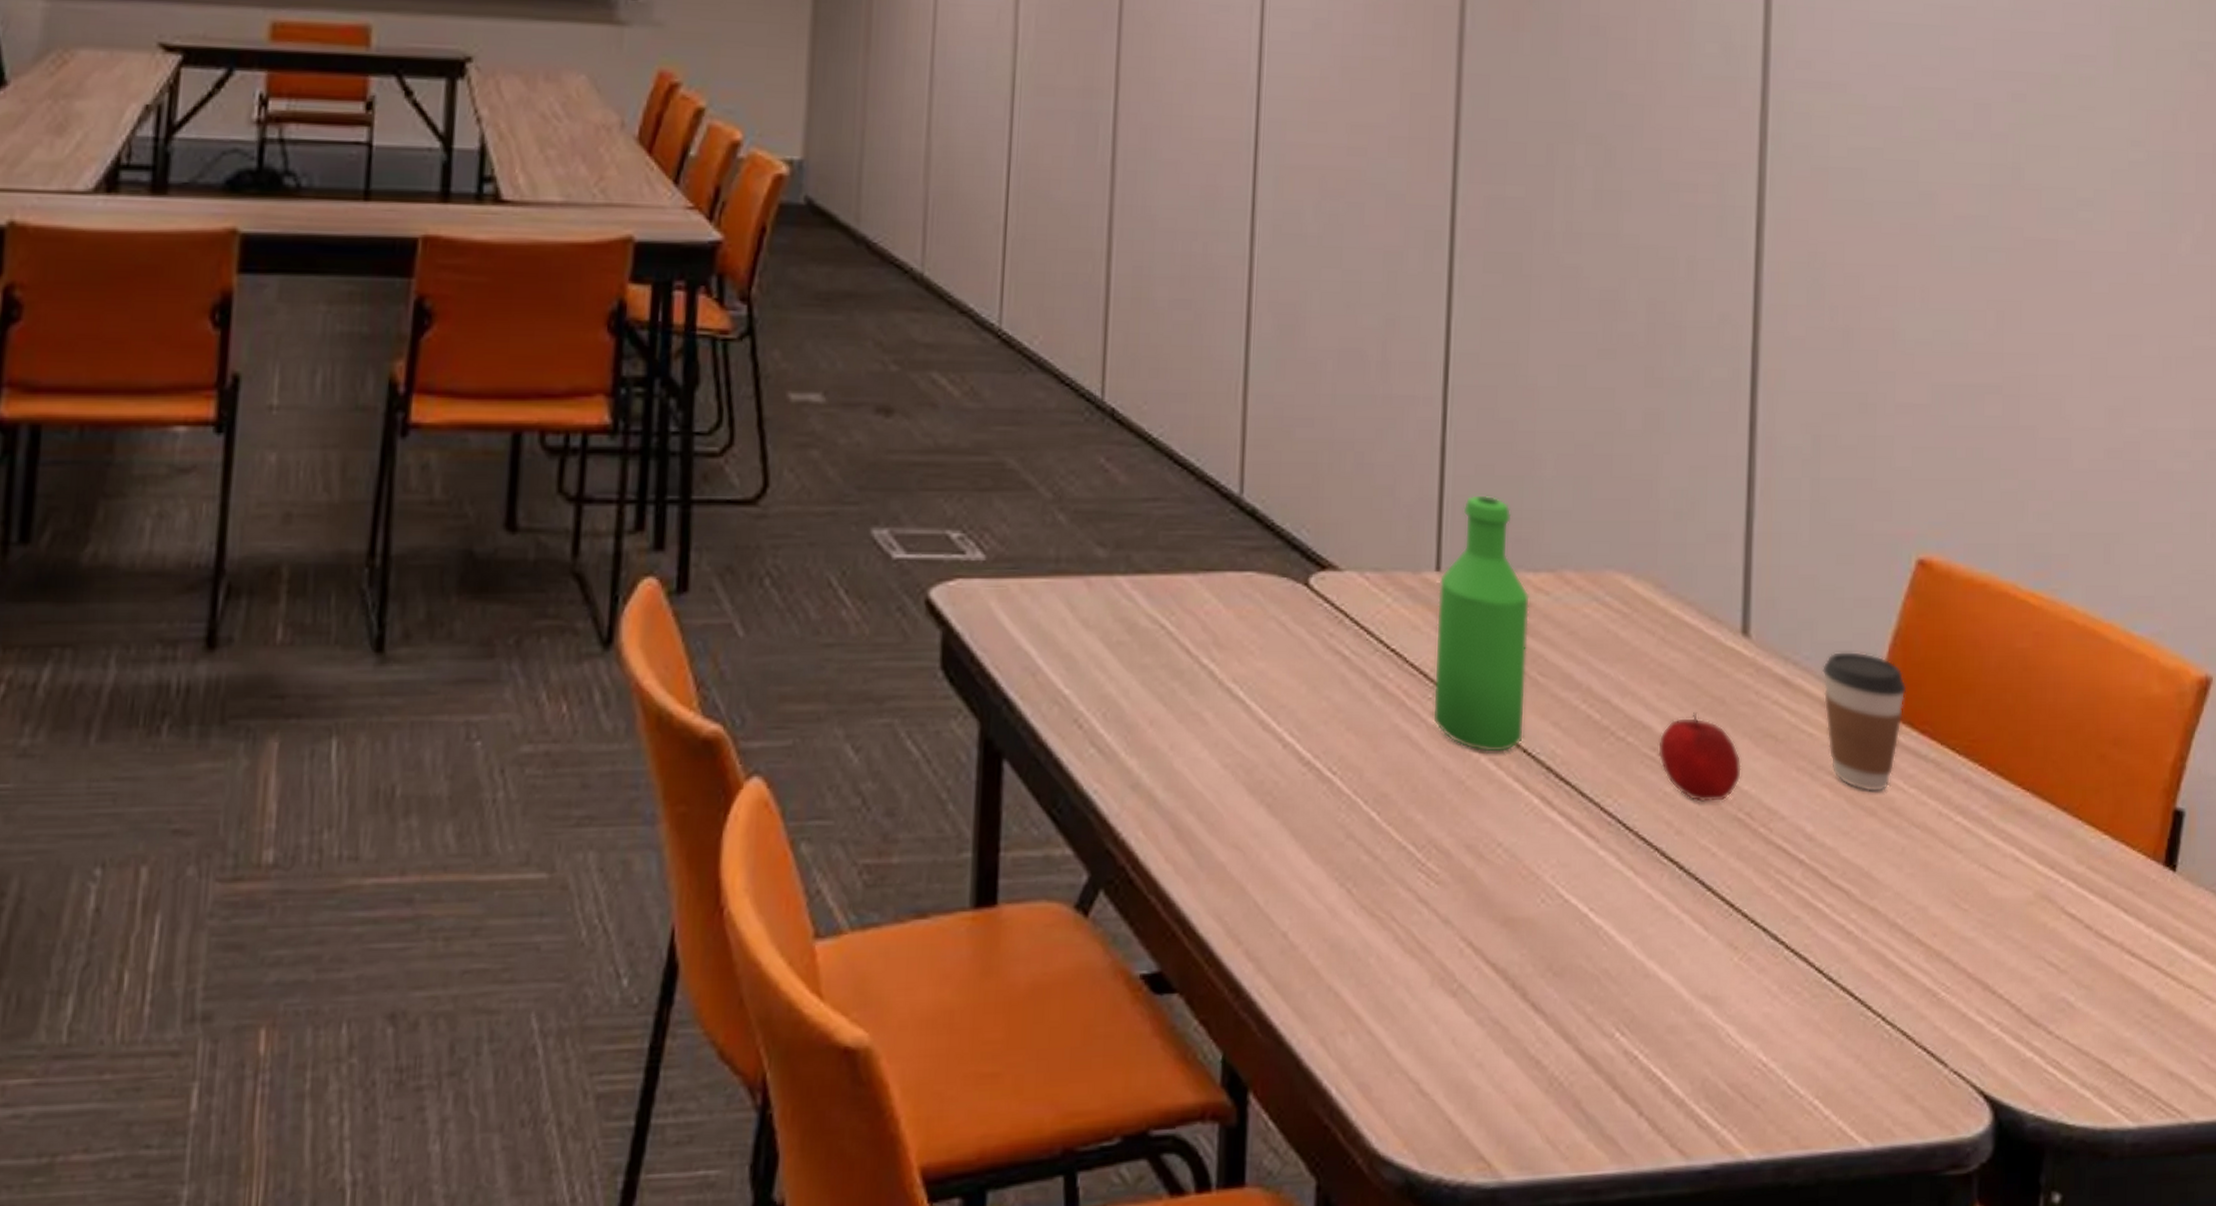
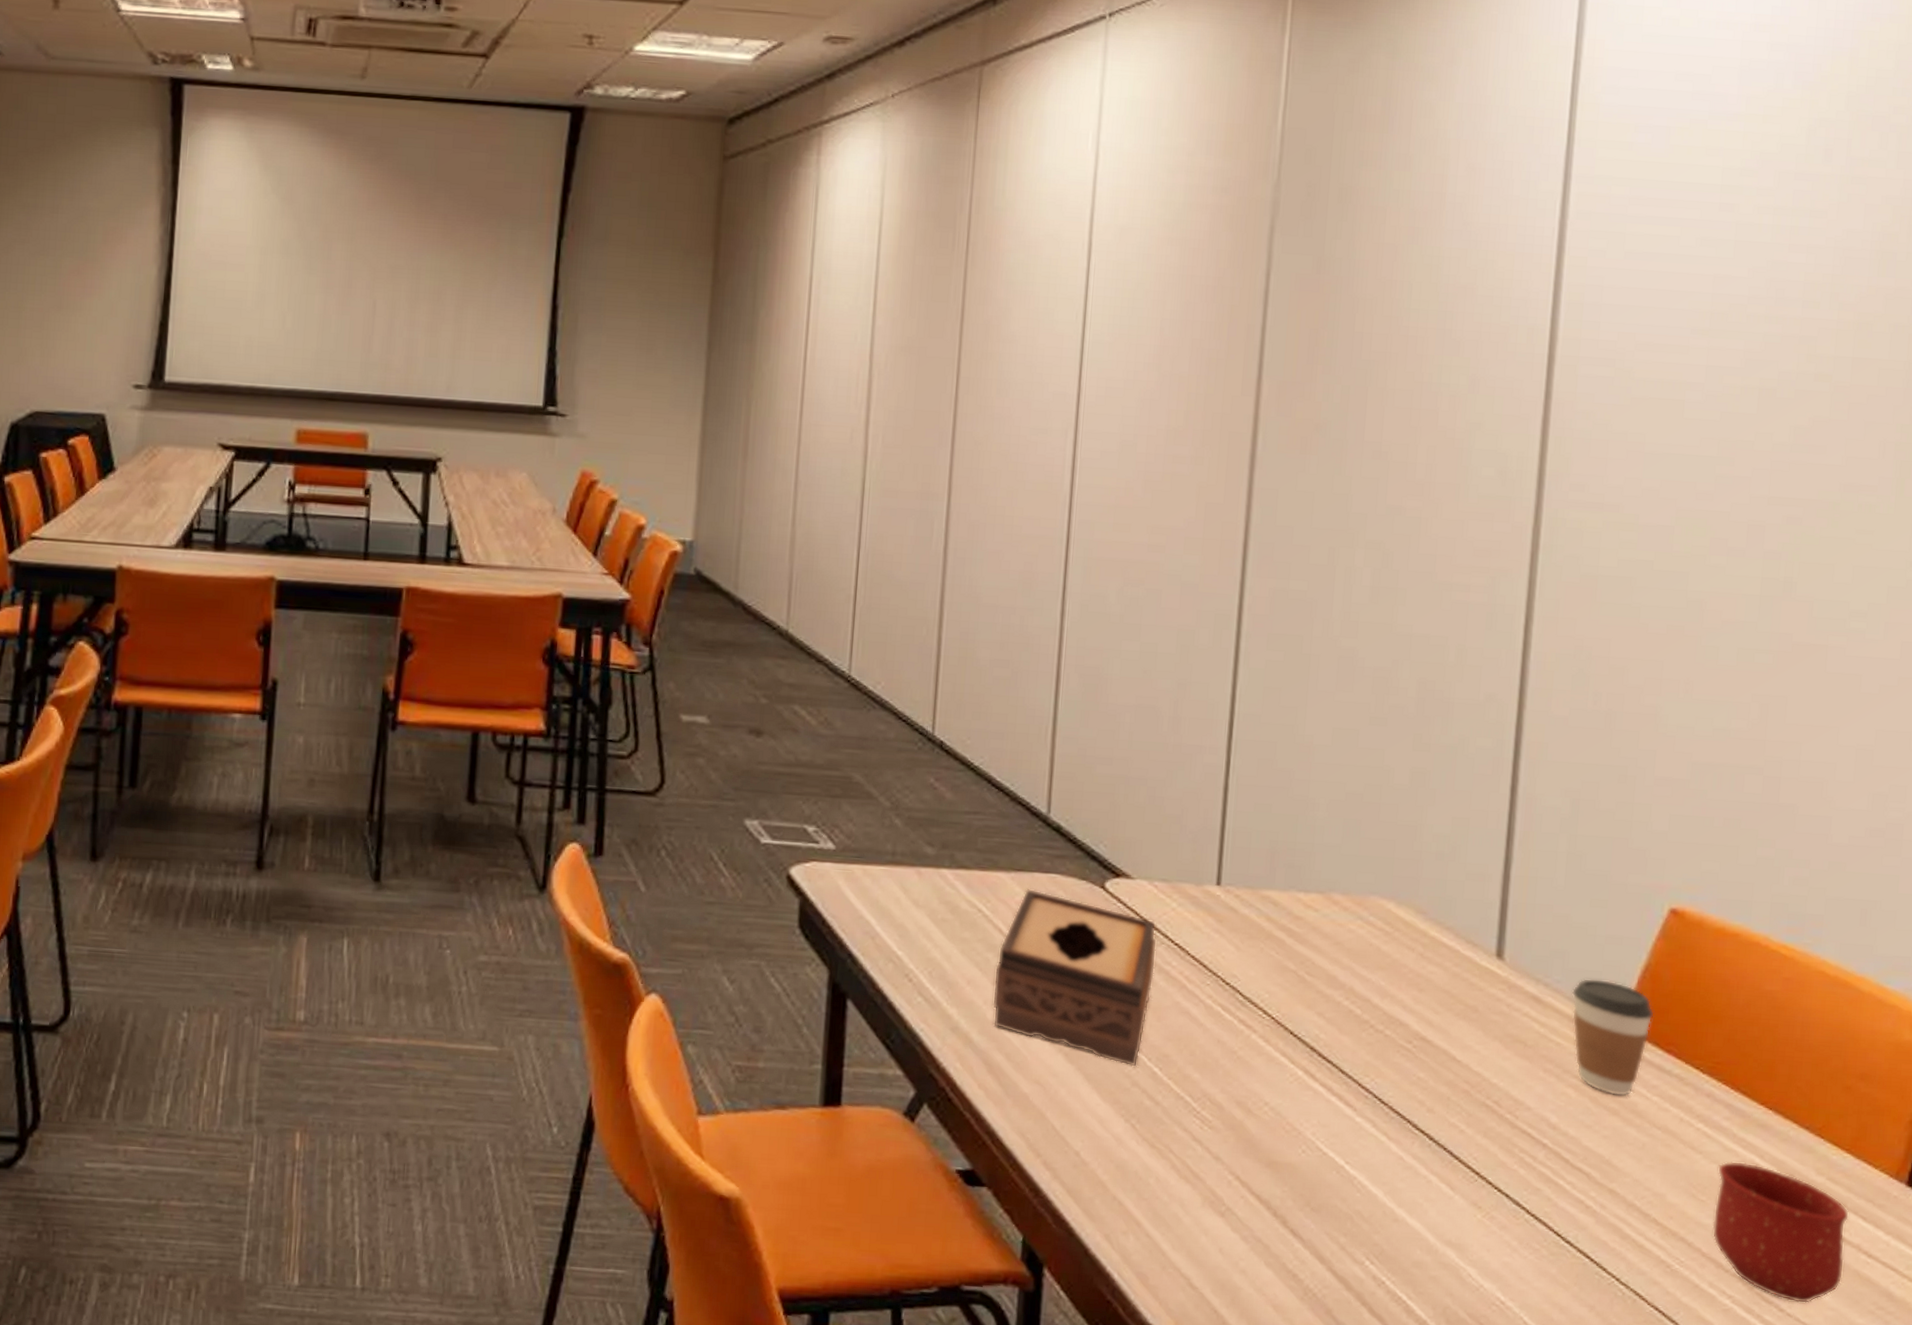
tissue box: none [1179,592,1370,814] -> present [992,888,1157,1067]
bottle: present [1432,493,1530,753] -> none [1210,827,1300,1033]
apple: present [1658,712,1742,803] -> none [1413,1016,1491,1090]
mug: none [1976,857,2111,1021] -> present [1712,1161,1850,1303]

